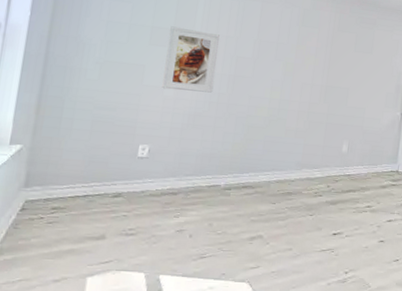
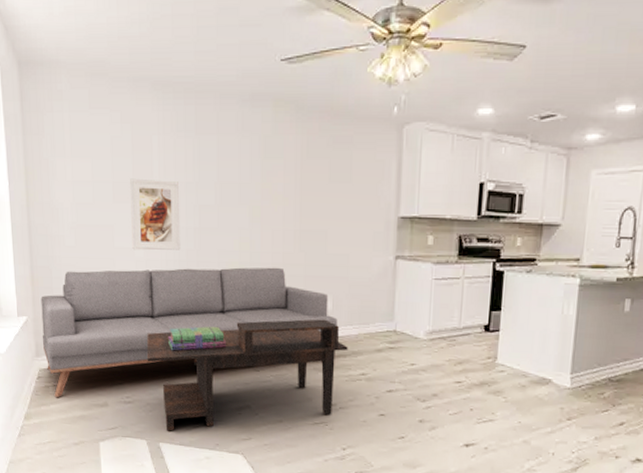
sofa: none [35,102,351,230] -> present [41,267,338,397]
coffee table: none [159,159,358,263] -> present [146,319,348,431]
stack of books: none [186,162,246,184] -> present [168,327,226,351]

